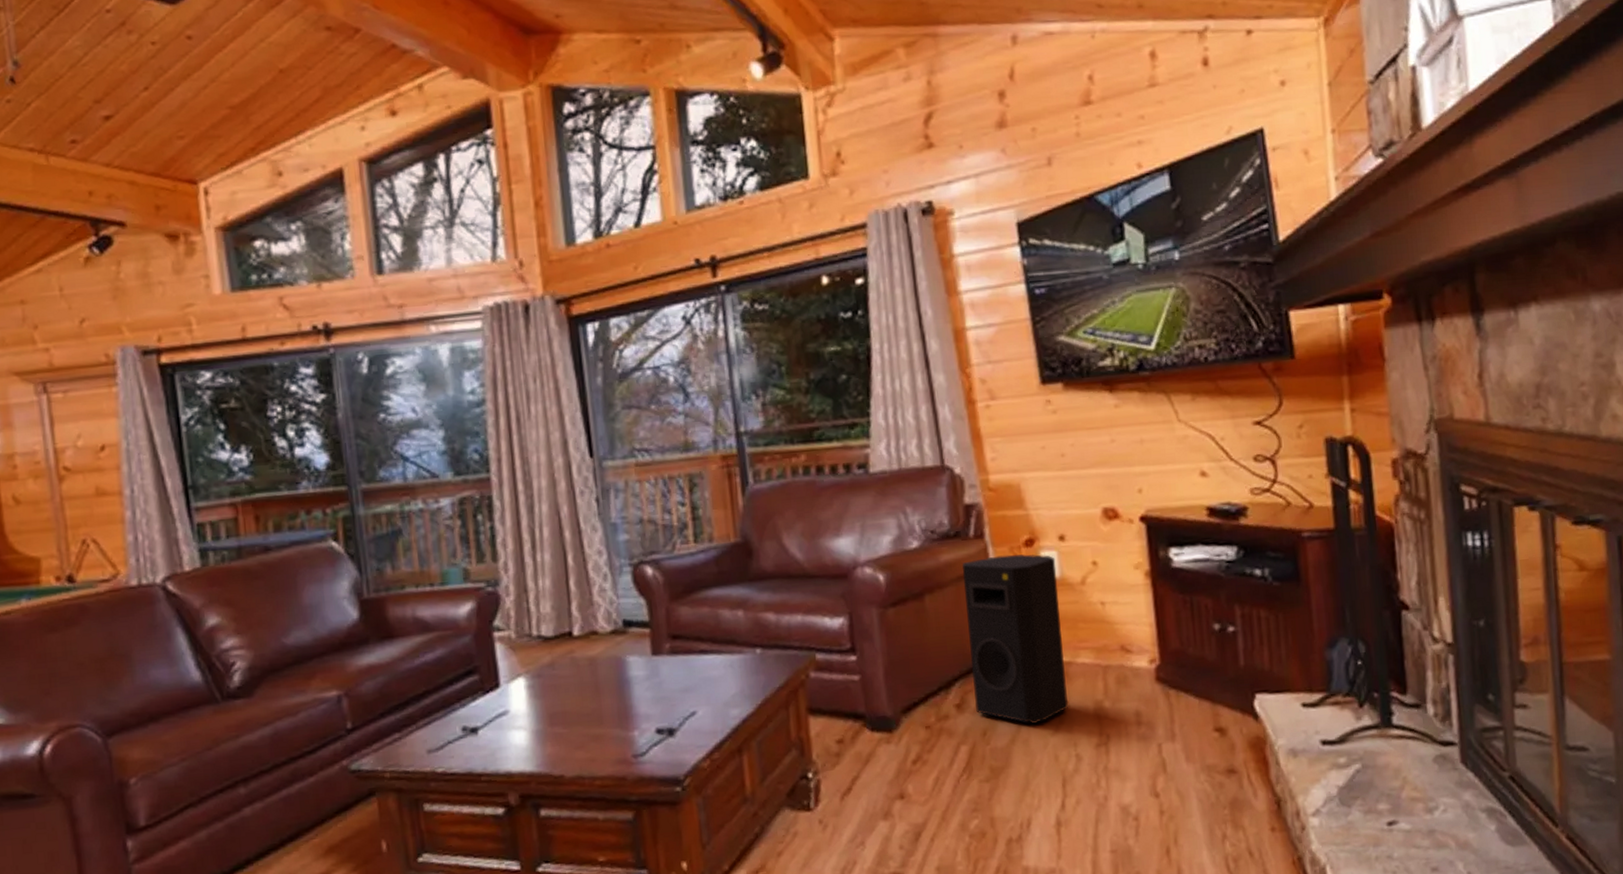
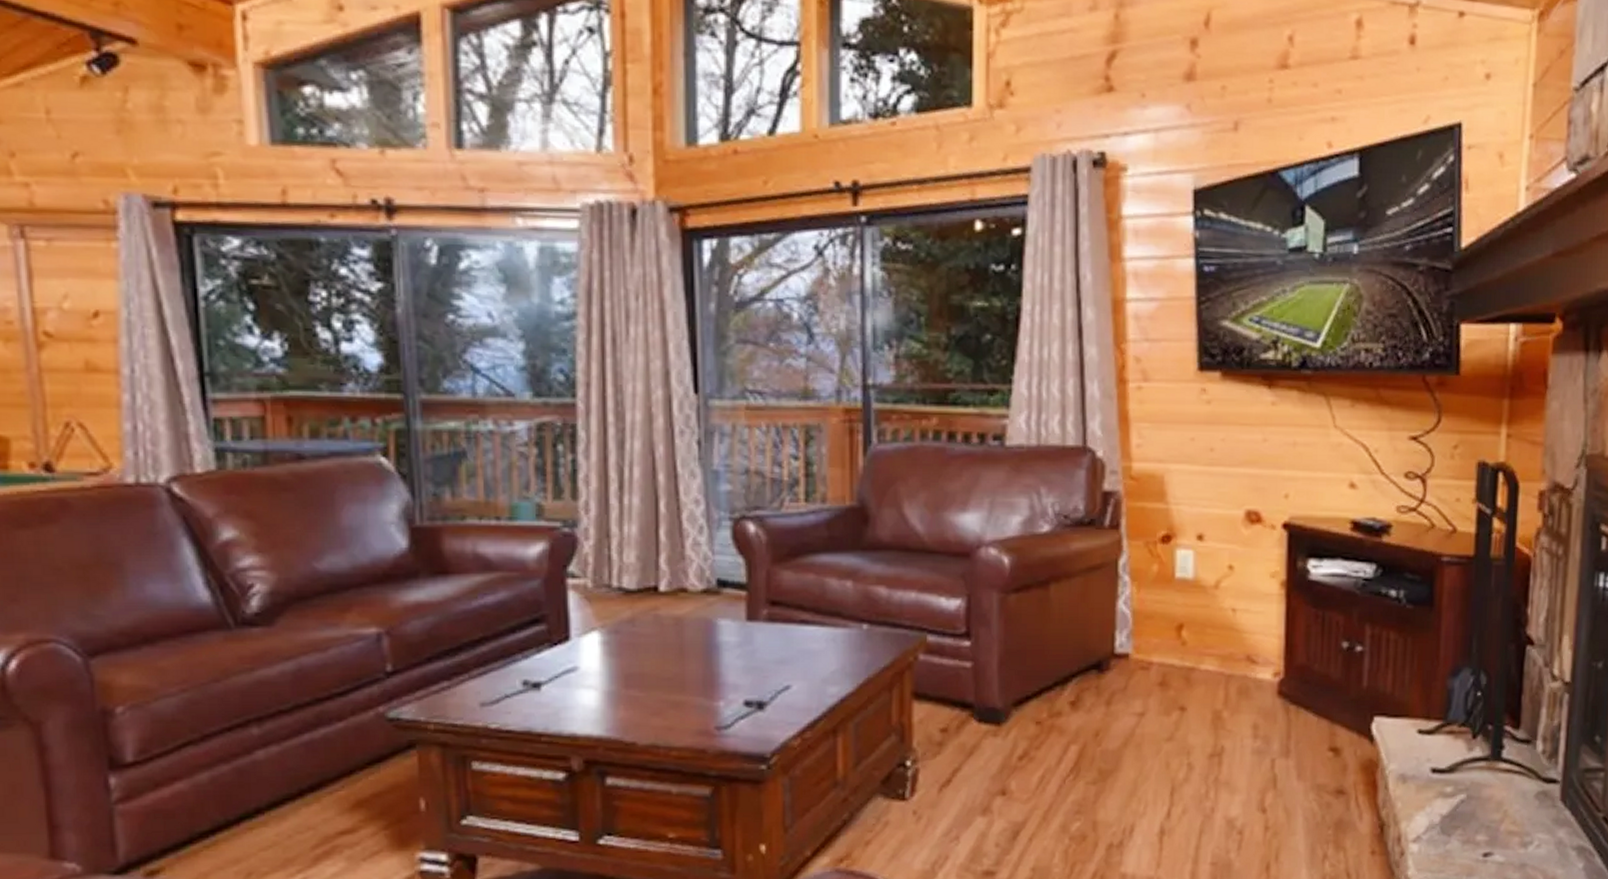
speaker: present [961,554,1068,725] -> none [1091,549,1191,730]

